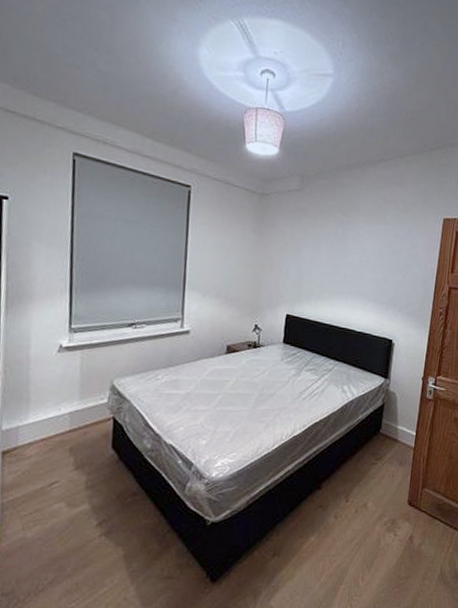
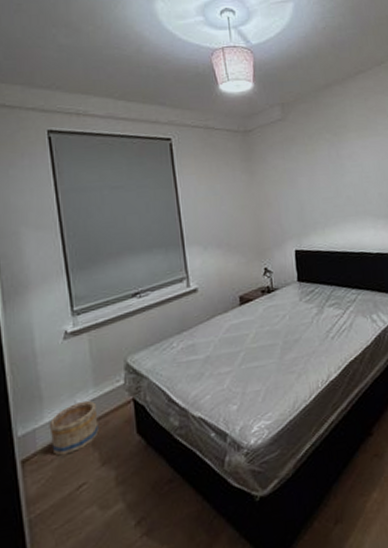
basket: none [32,410,79,454] -> present [49,400,99,456]

